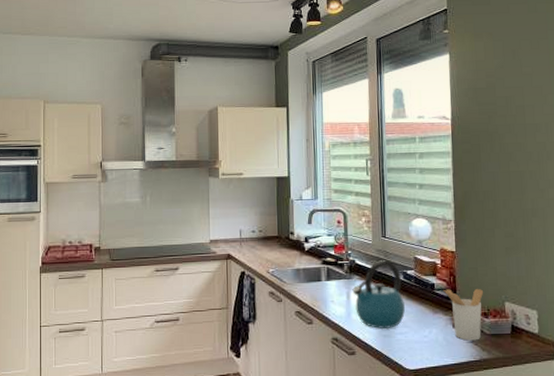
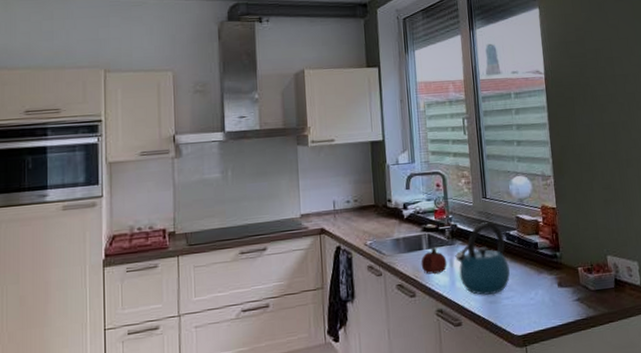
fruit: none [319,280,344,304] -> present [421,247,447,274]
utensil holder: present [443,288,484,341] -> none [547,243,586,299]

